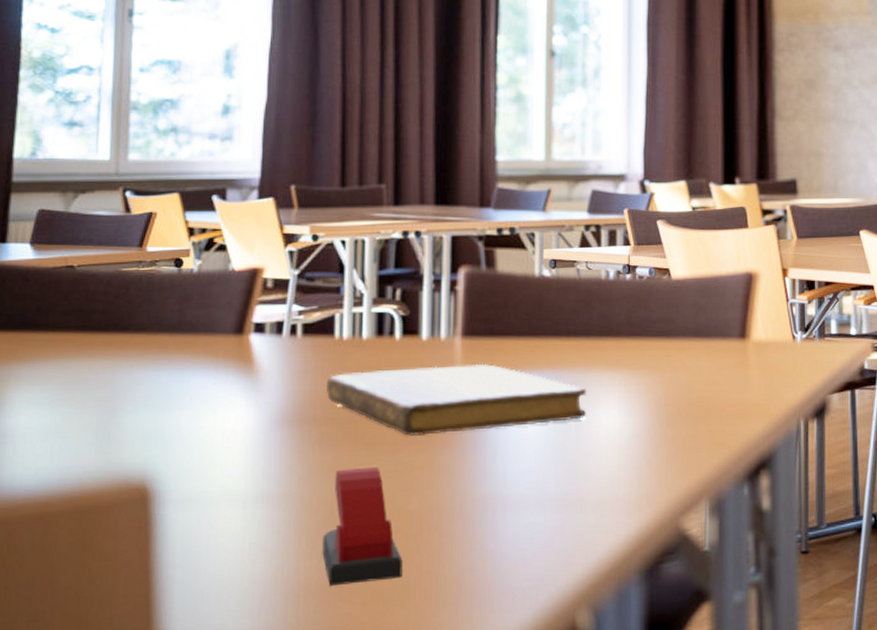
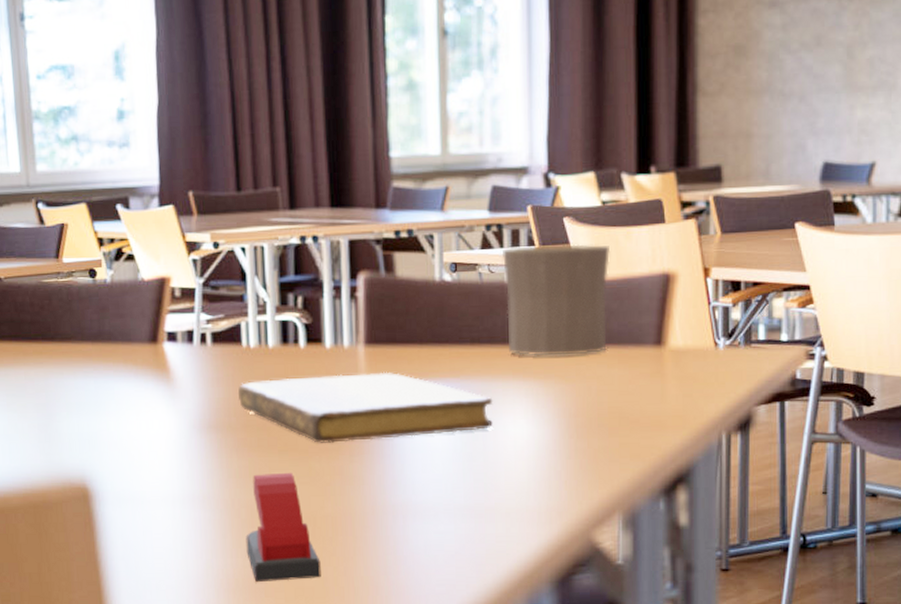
cup: none [599,245,700,348] -> present [501,244,611,356]

